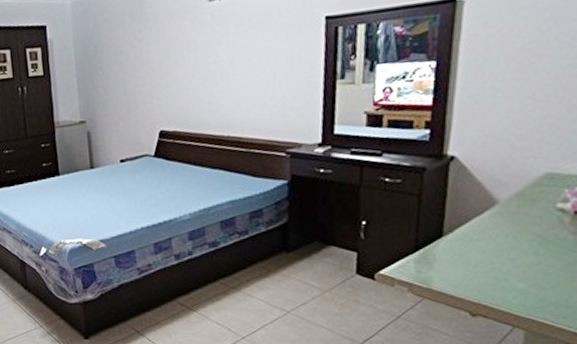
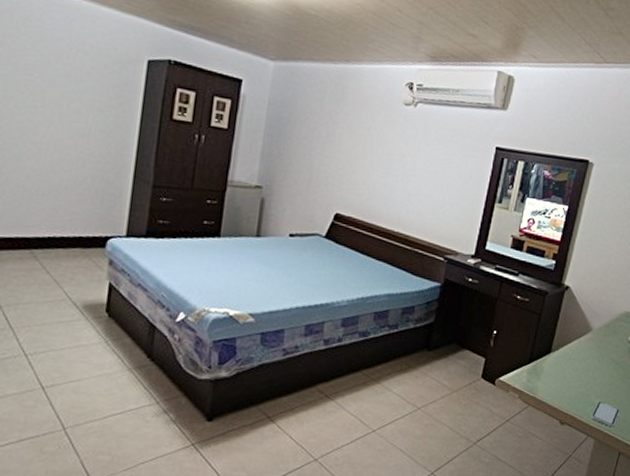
smartphone: none [515,285,559,315] -> present [591,401,621,428]

